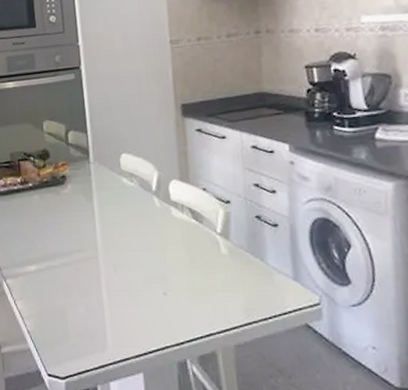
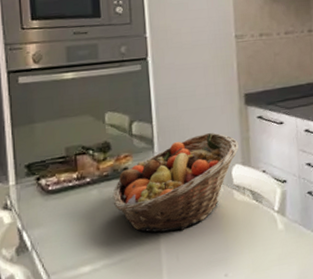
fruit basket: none [52,144,176,243] -> present [112,132,239,233]

